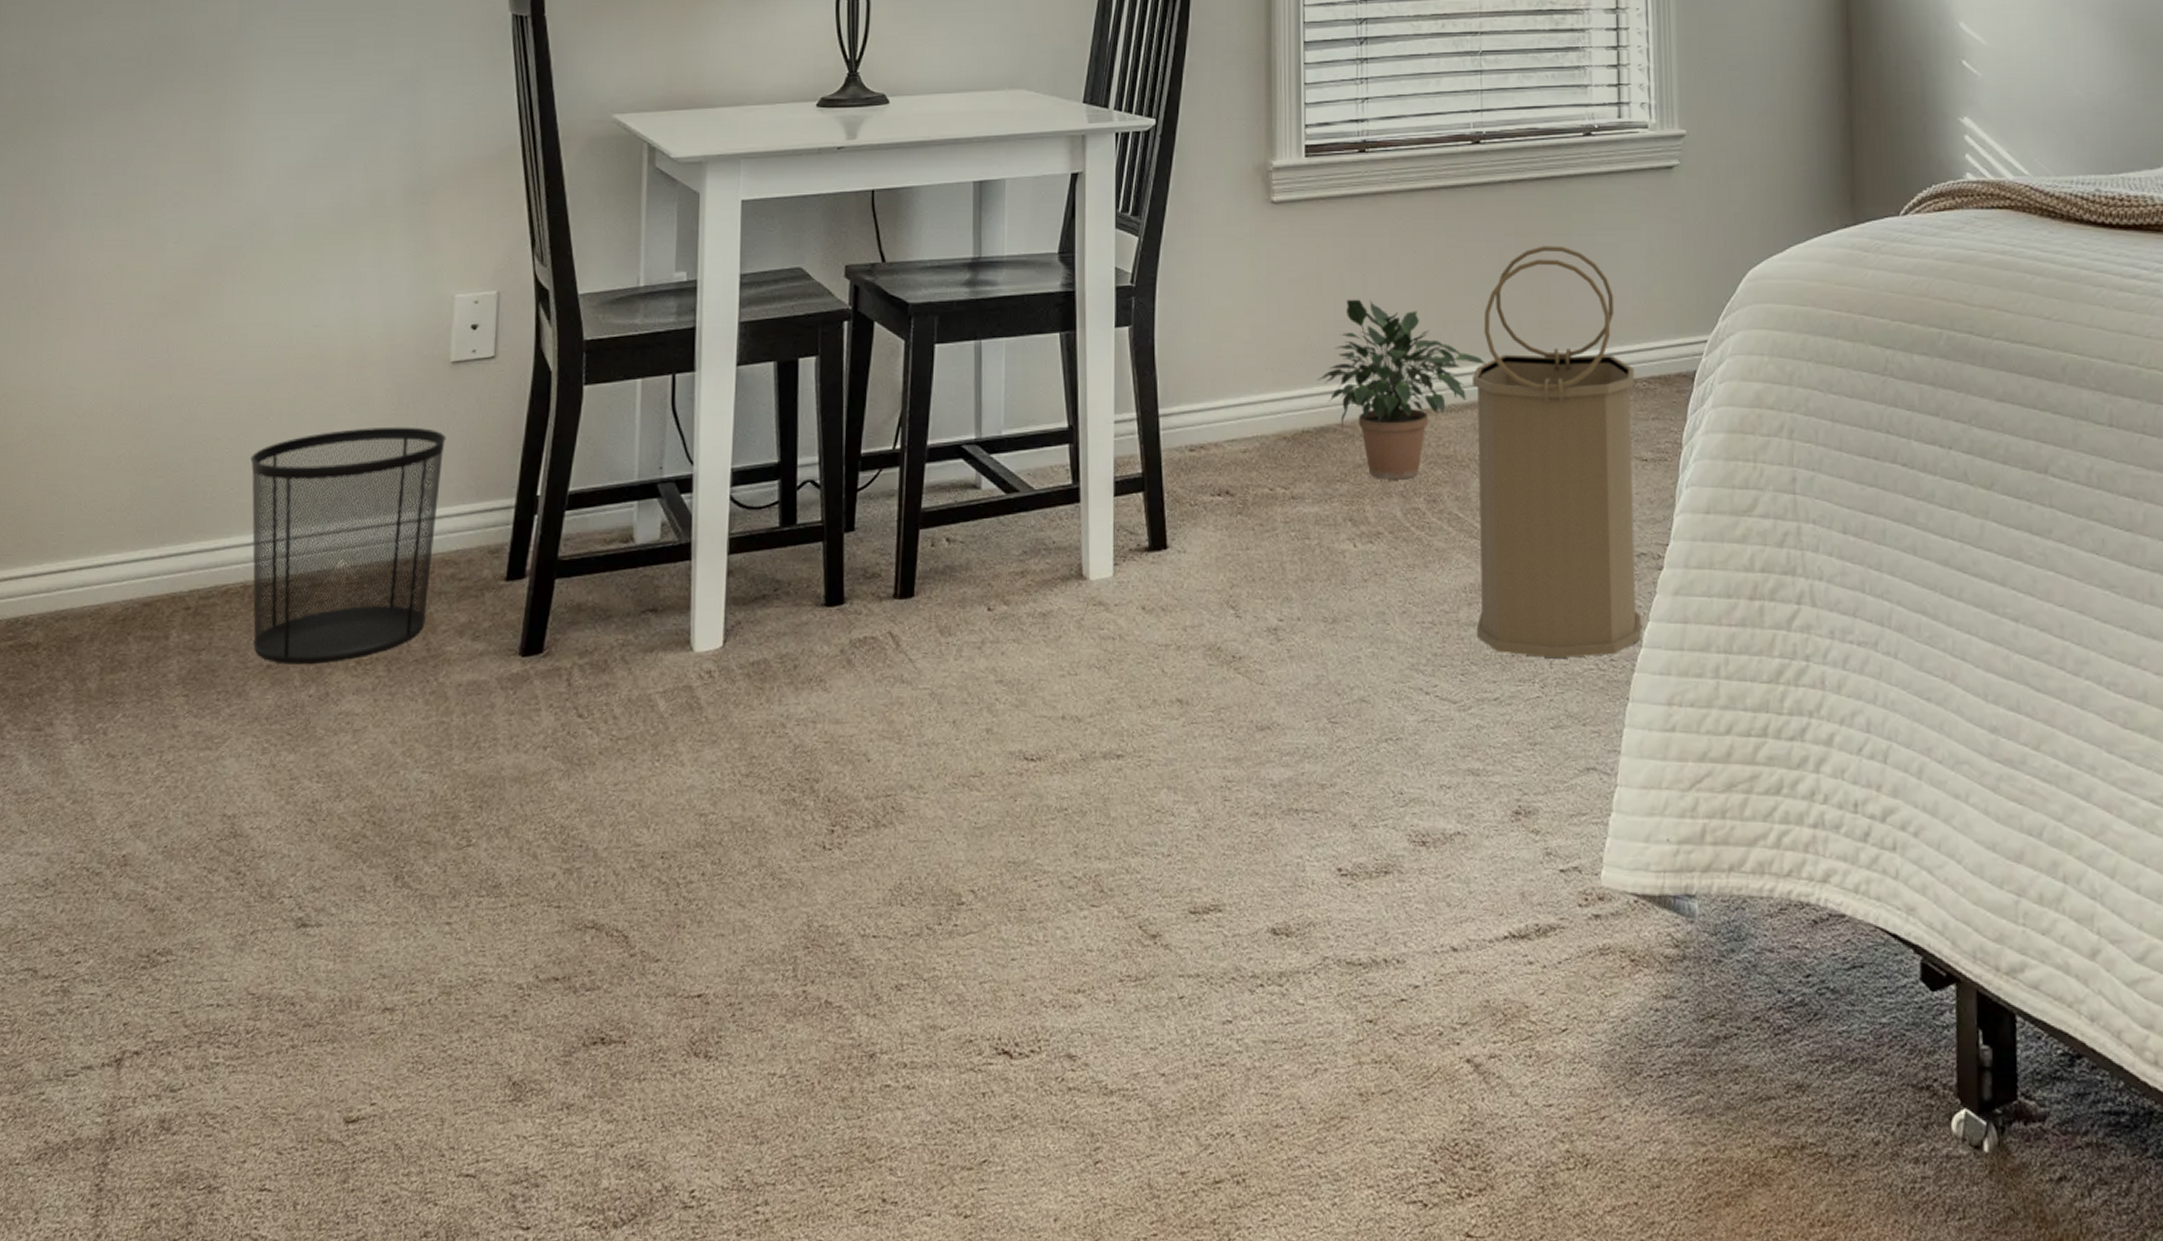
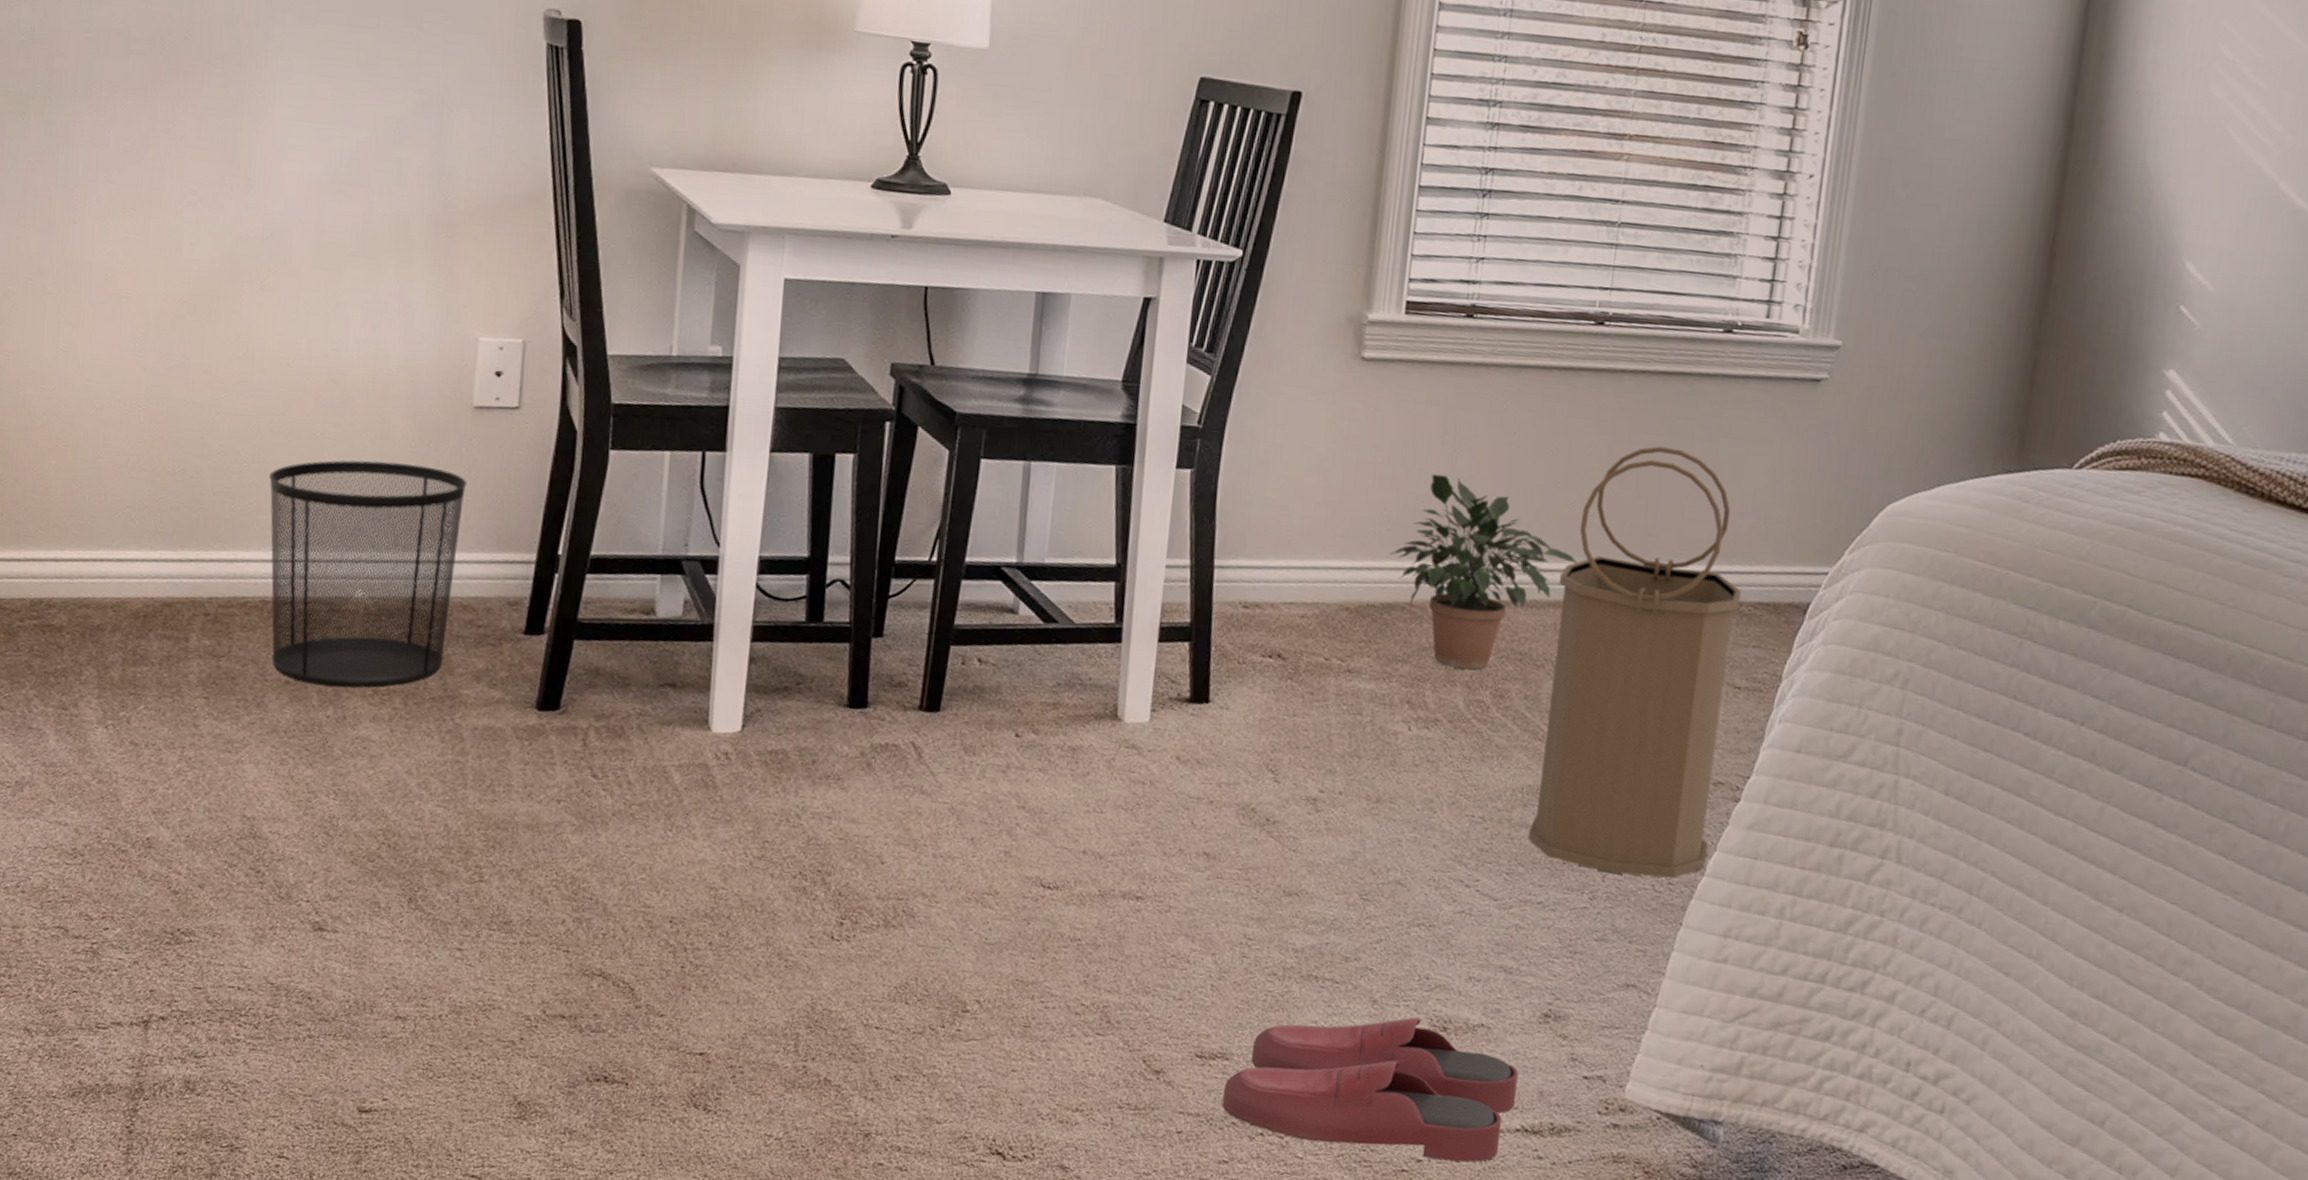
slippers: none [1220,836,1499,985] -> present [1221,1017,1518,1163]

